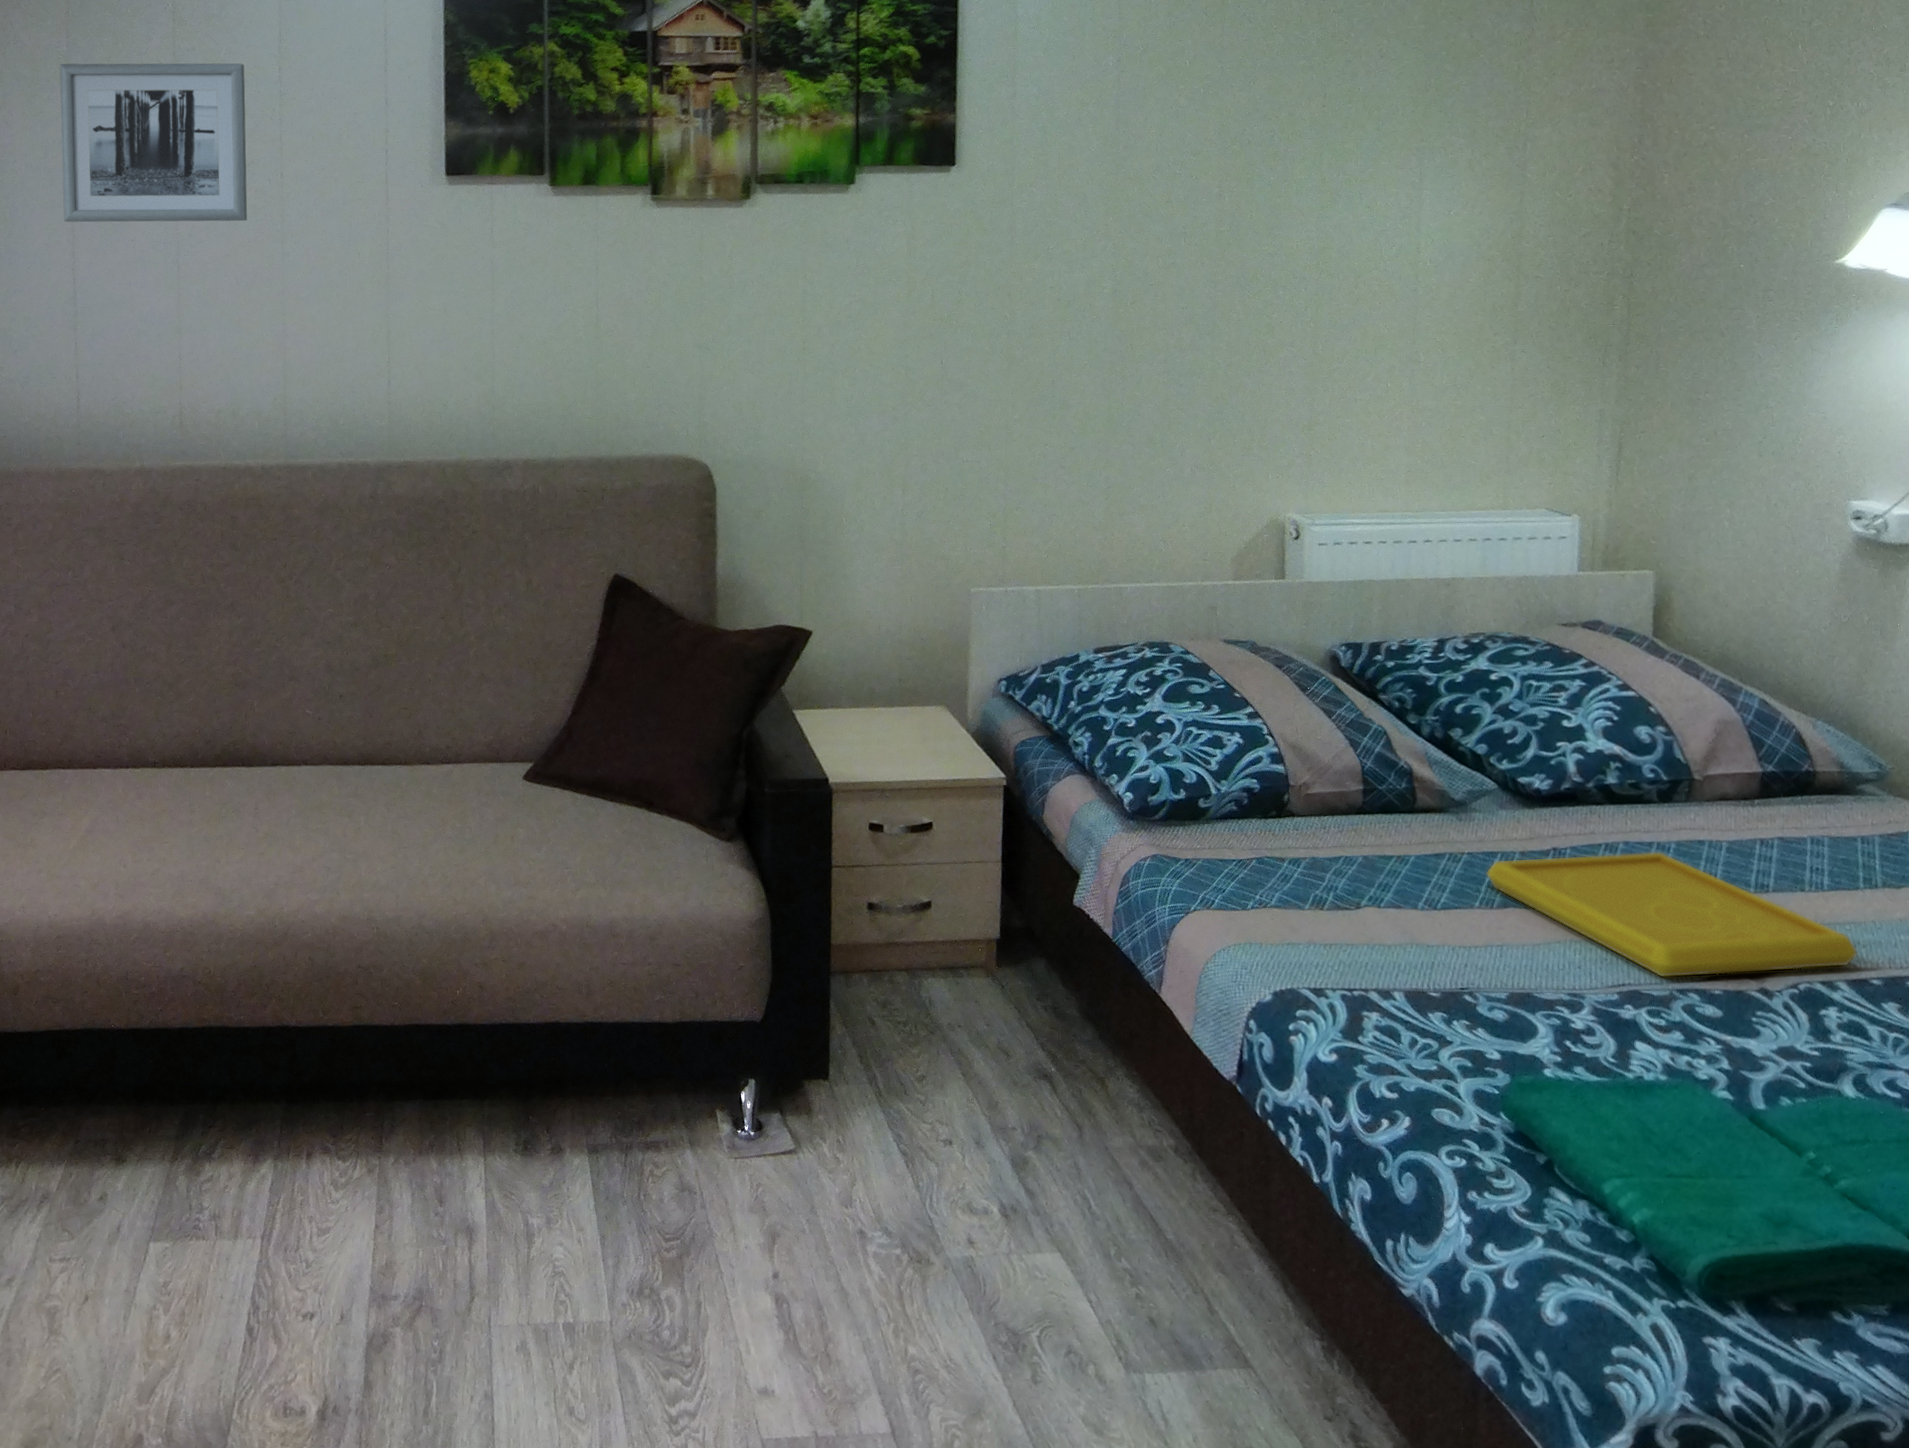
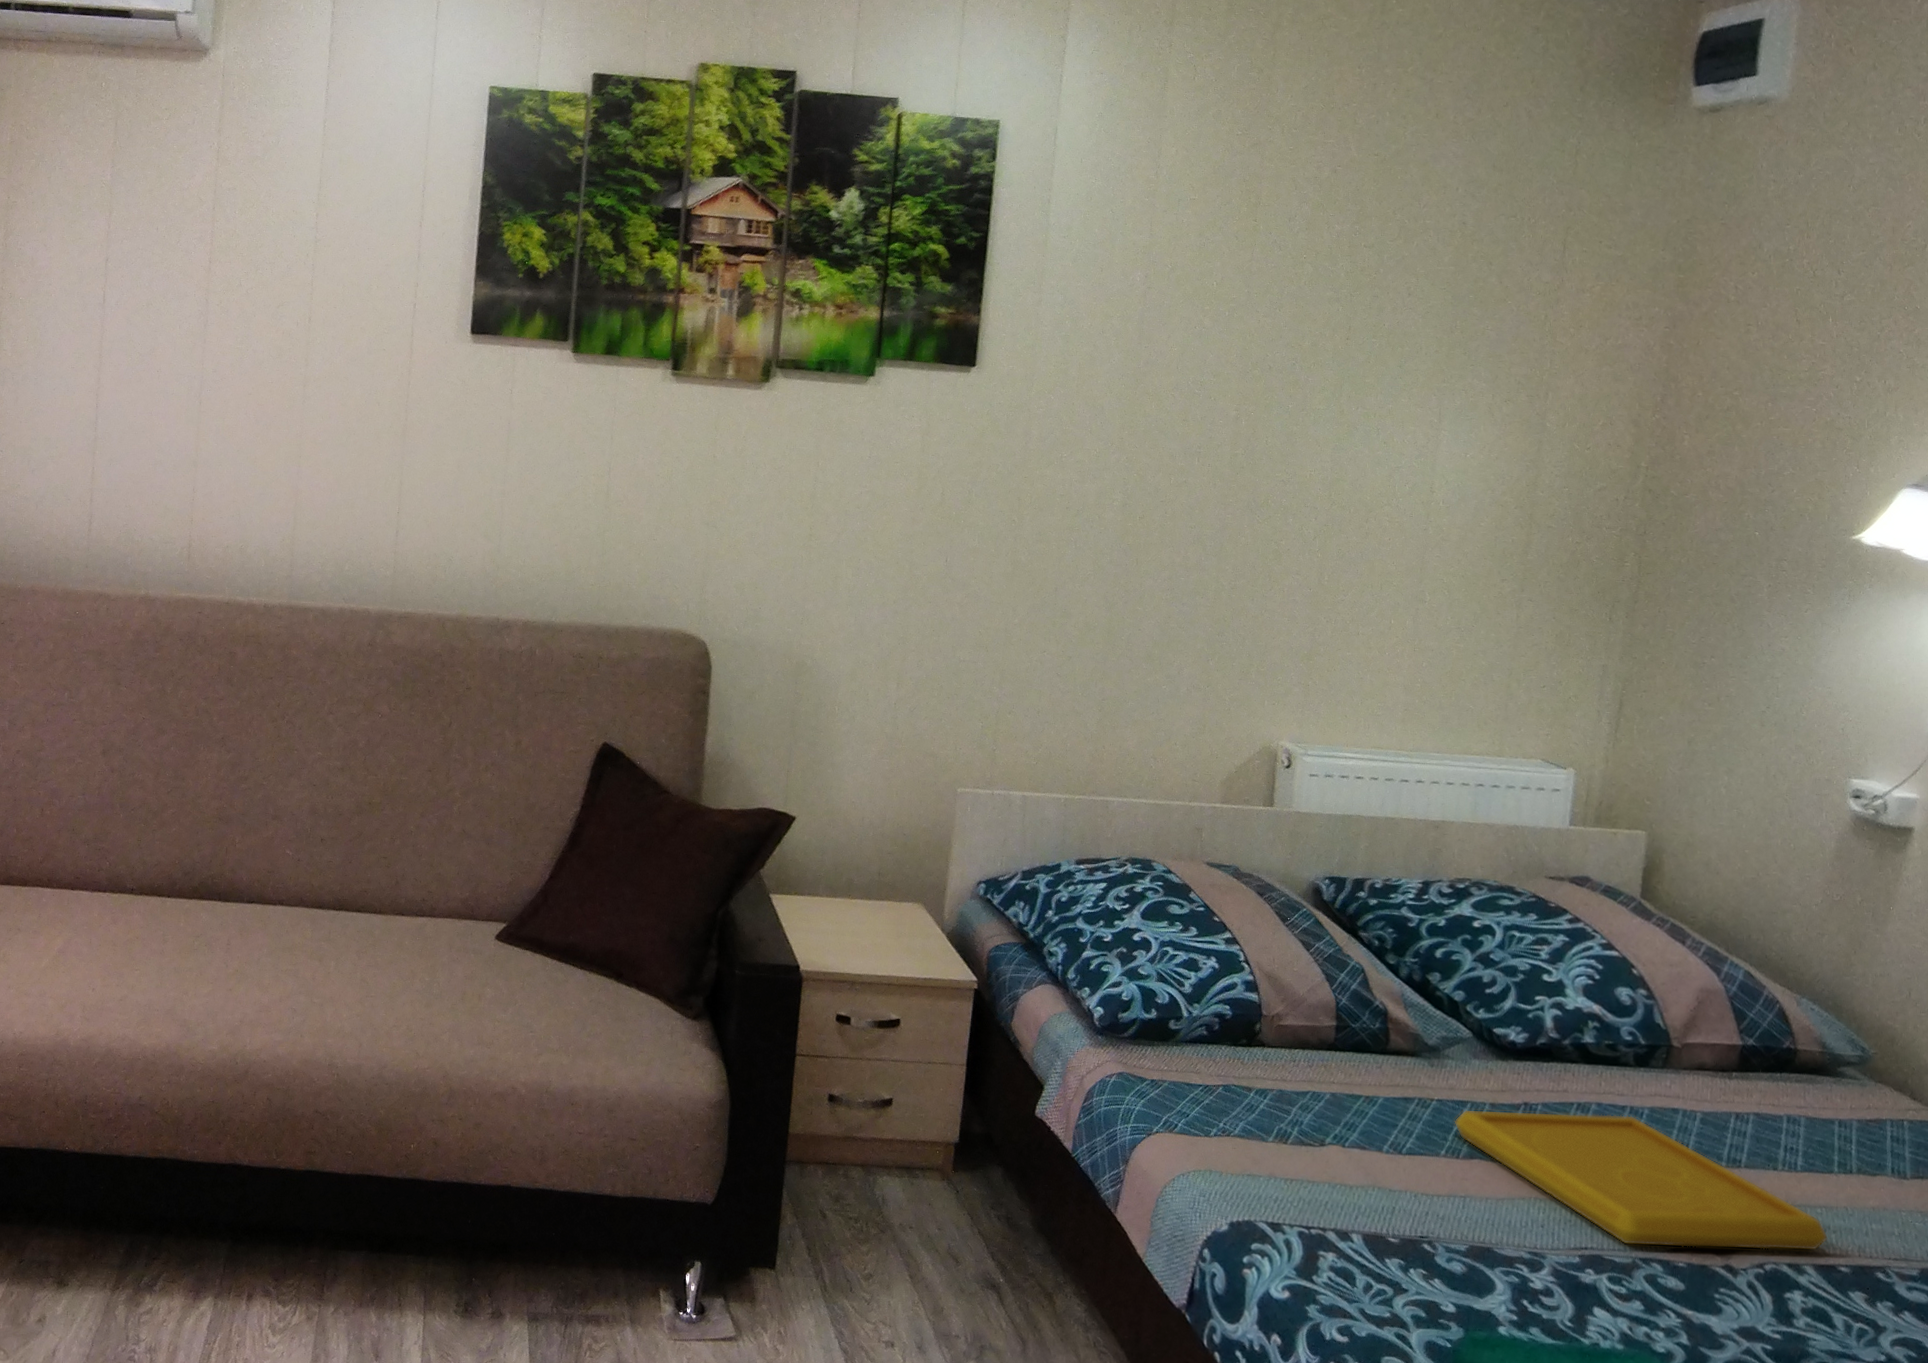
wall art: present [59,63,248,223] -> none [92,193,283,362]

